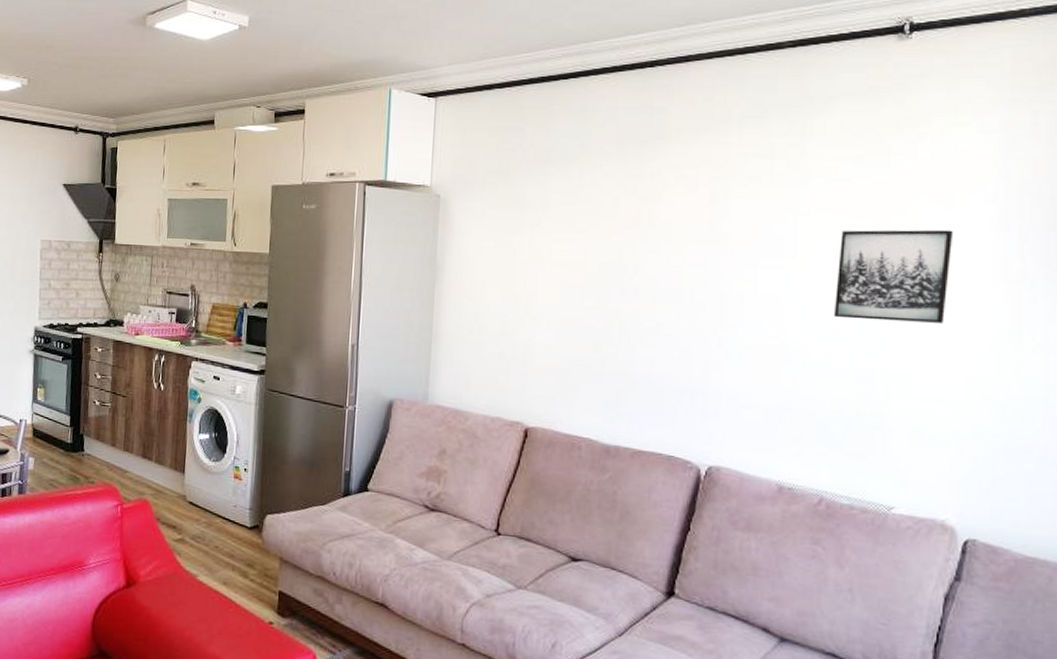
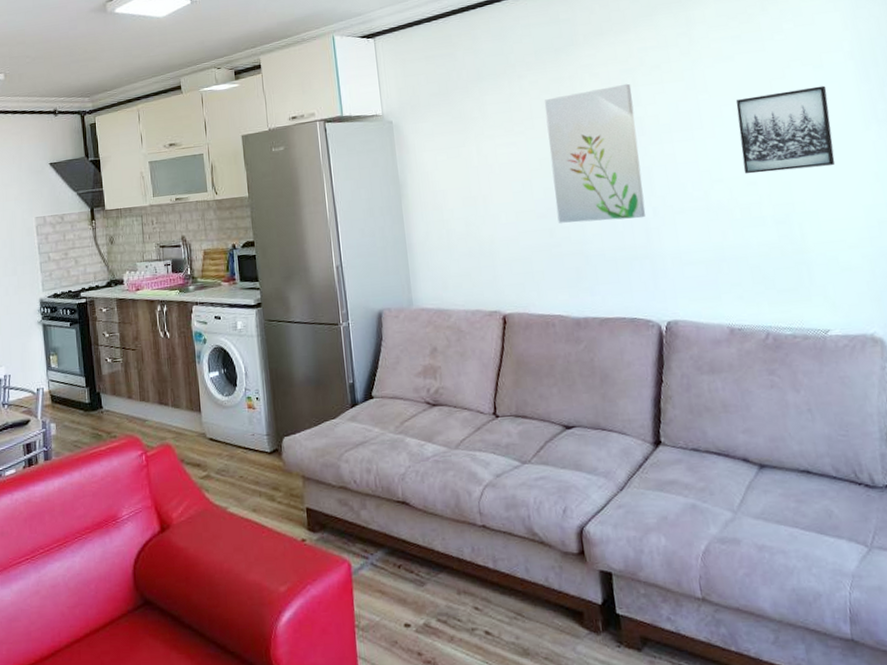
wall art: none [606,192,721,348] -> present [544,83,646,223]

